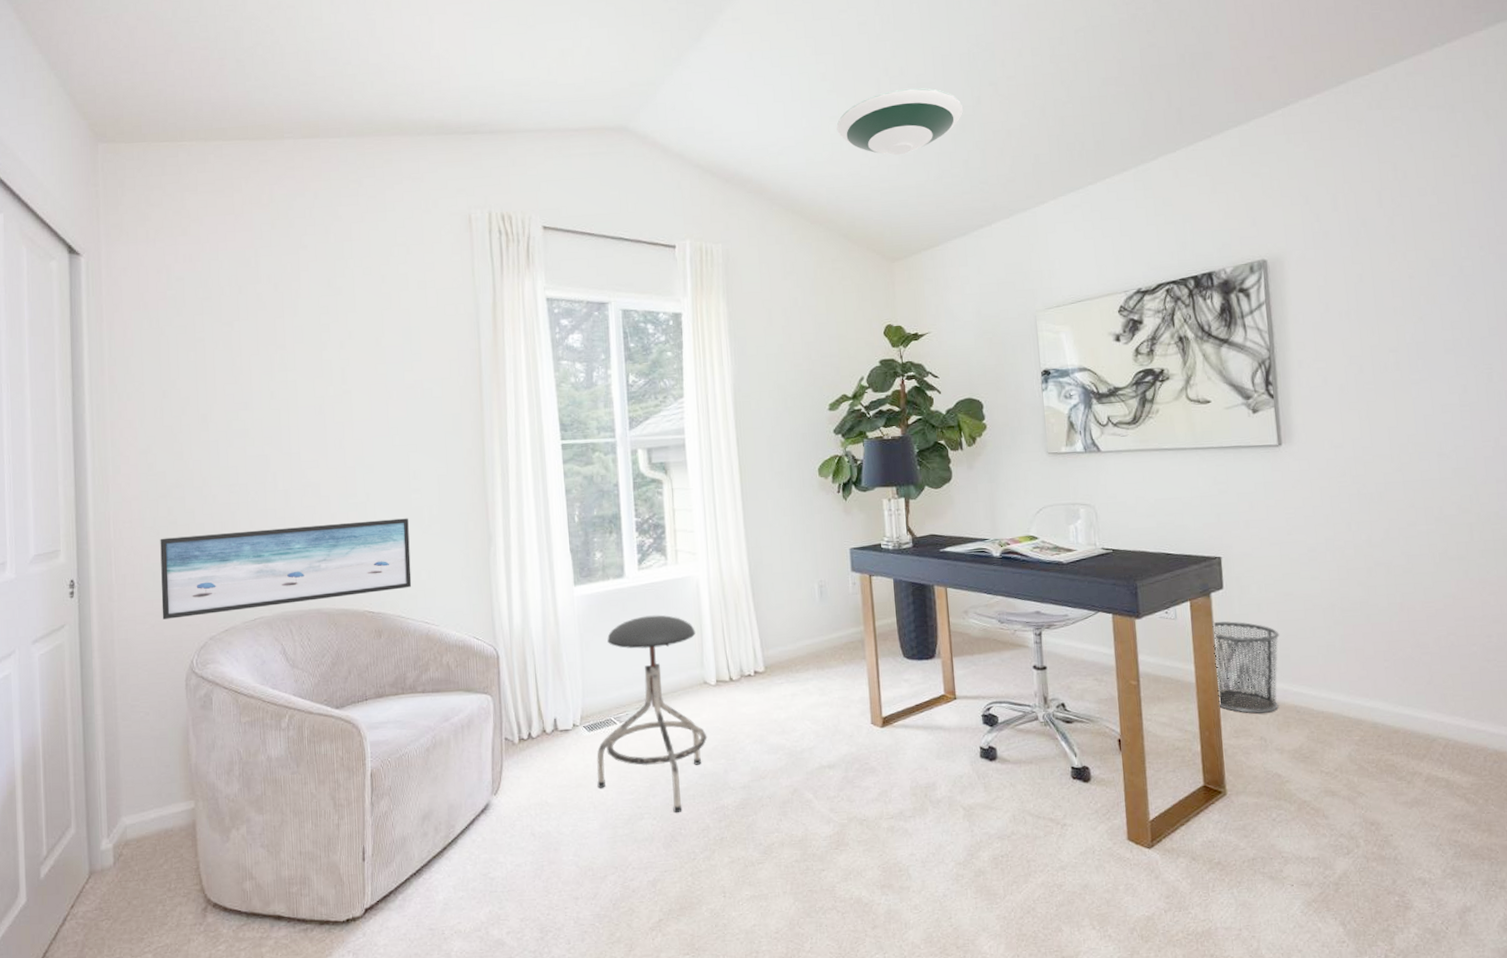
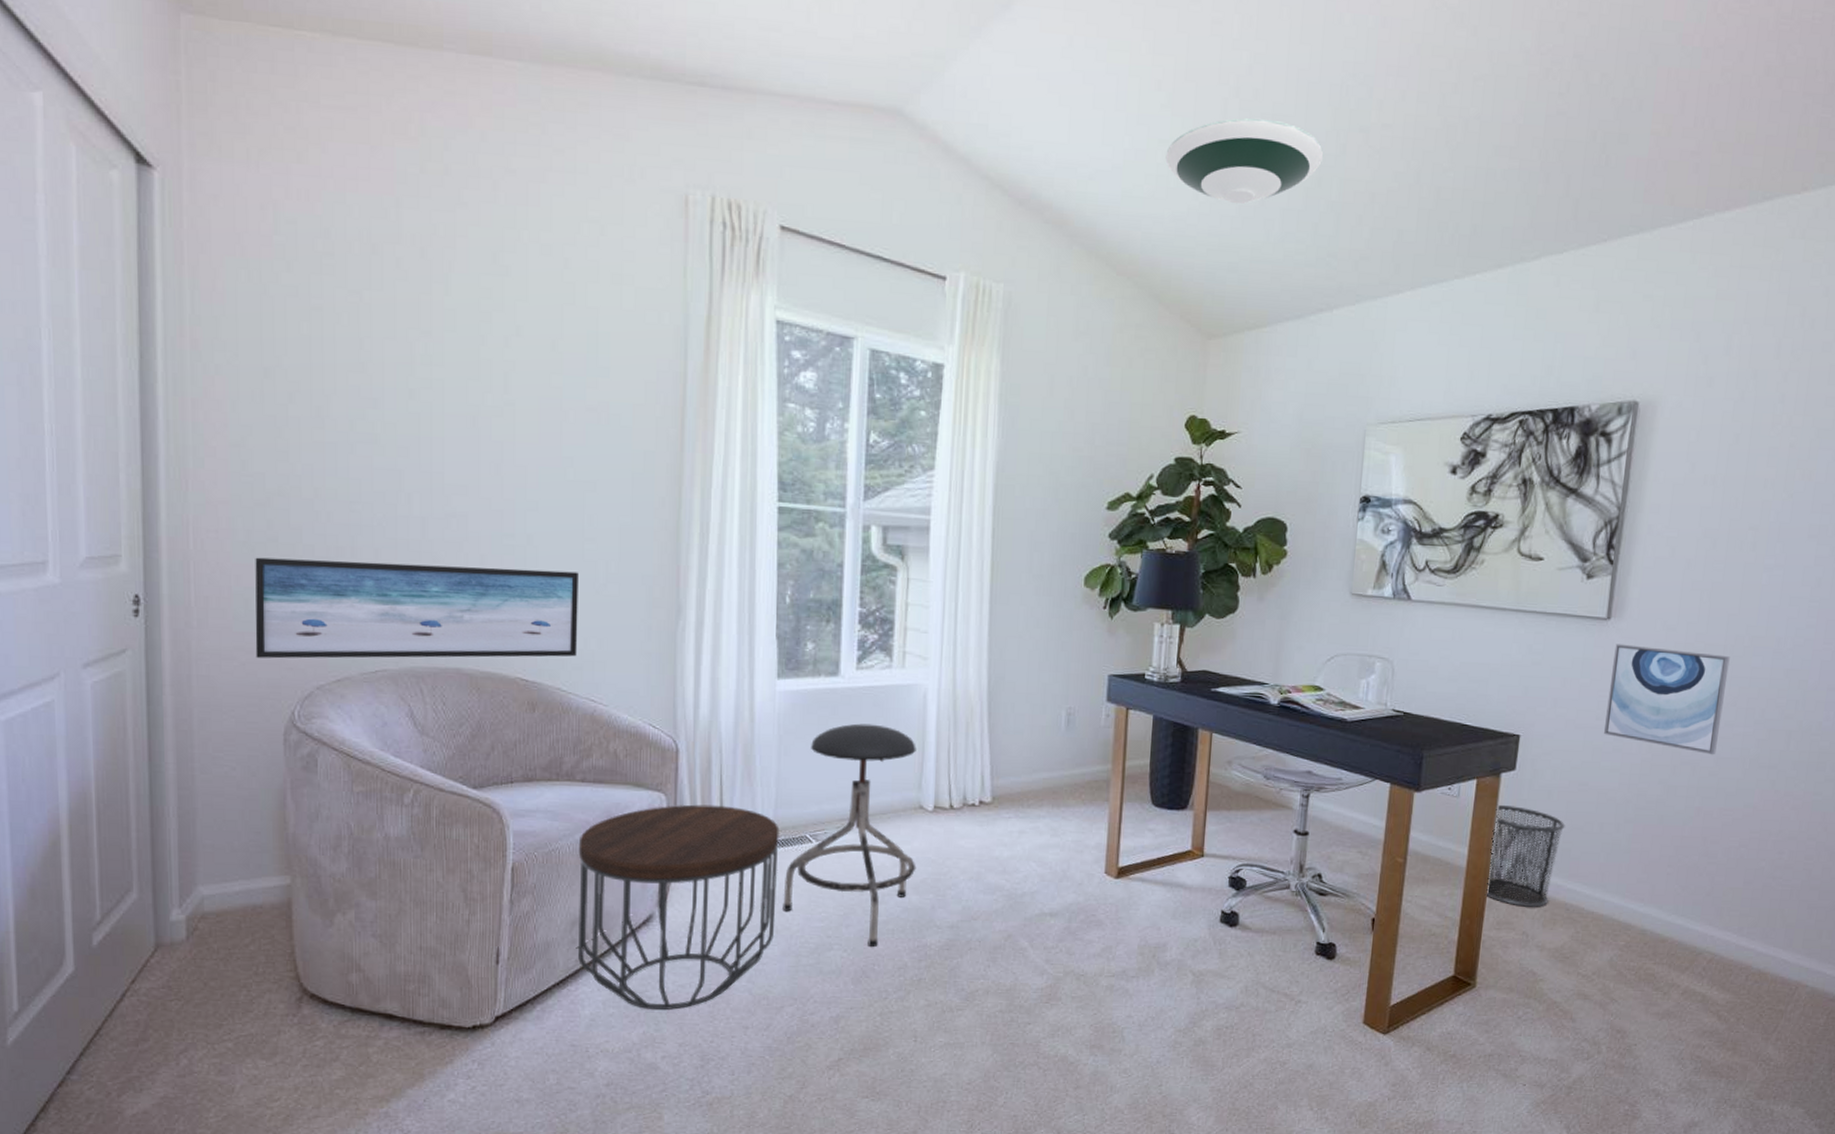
side table: none [423,700,592,890] -> present [578,804,780,1010]
wall art: none [1291,463,1405,554] -> present [1604,644,1730,755]

